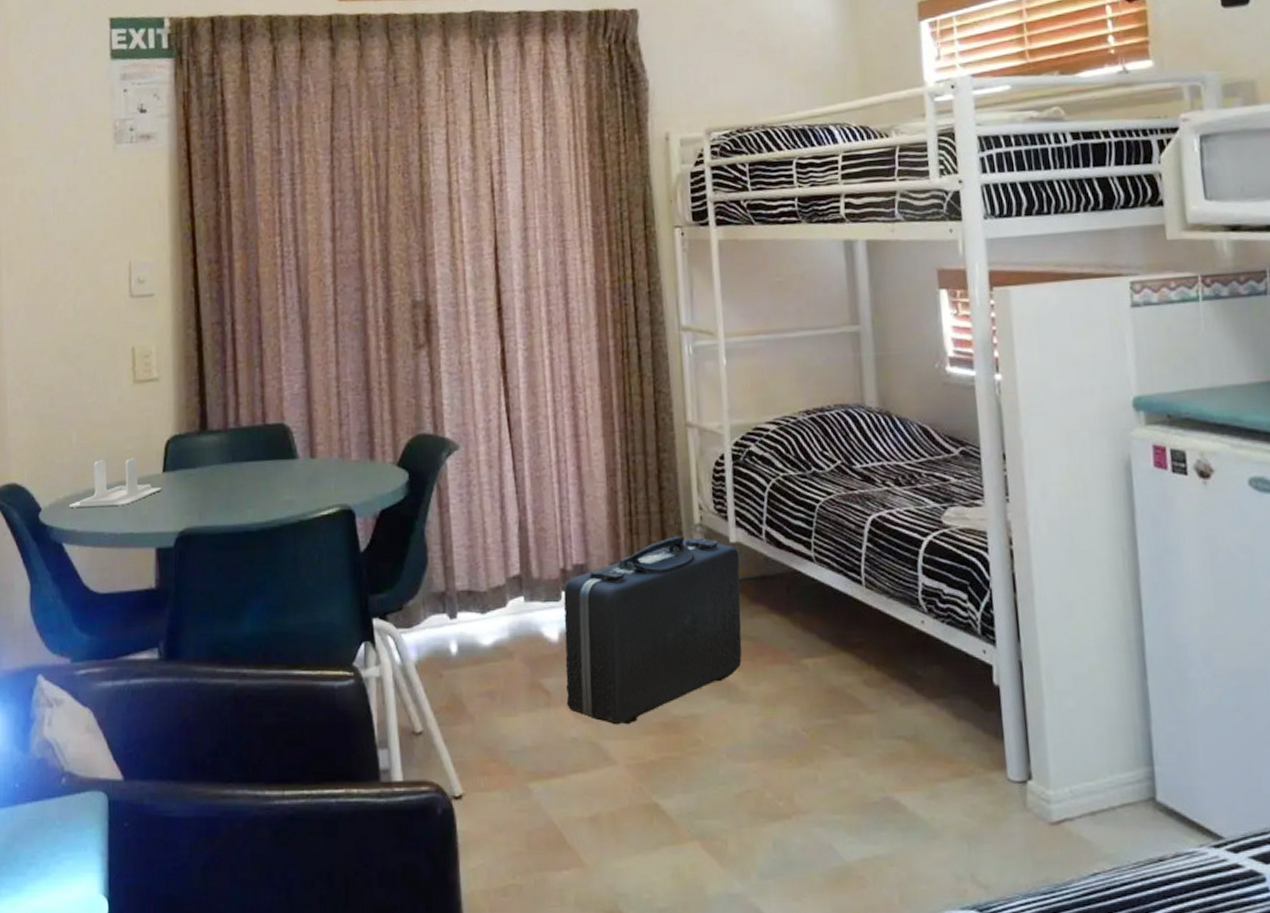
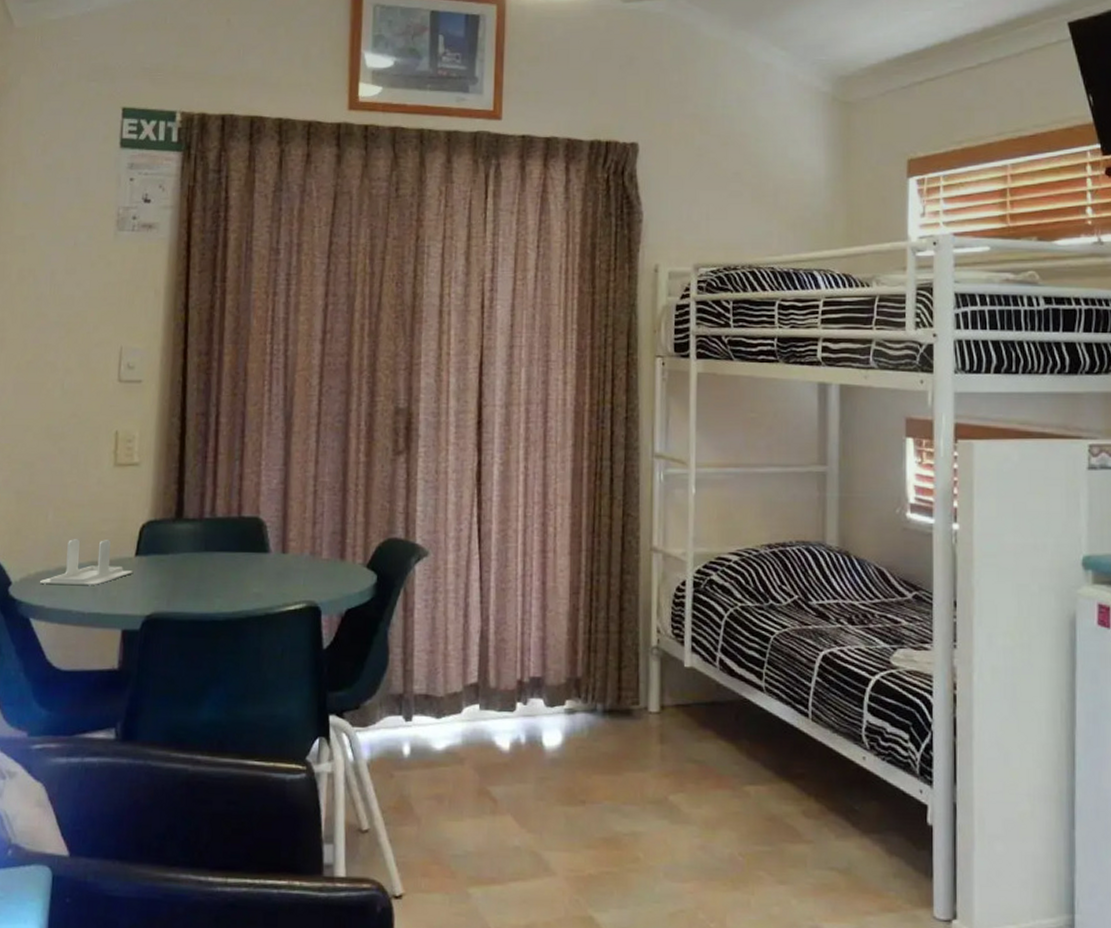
suitcase: present [563,535,742,725] -> none [512,656,692,838]

